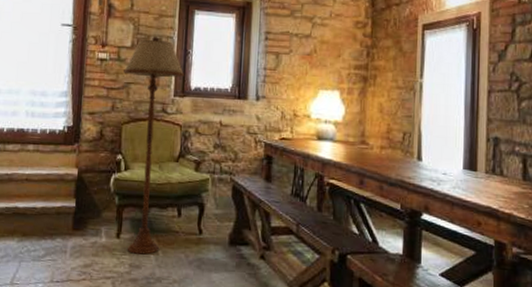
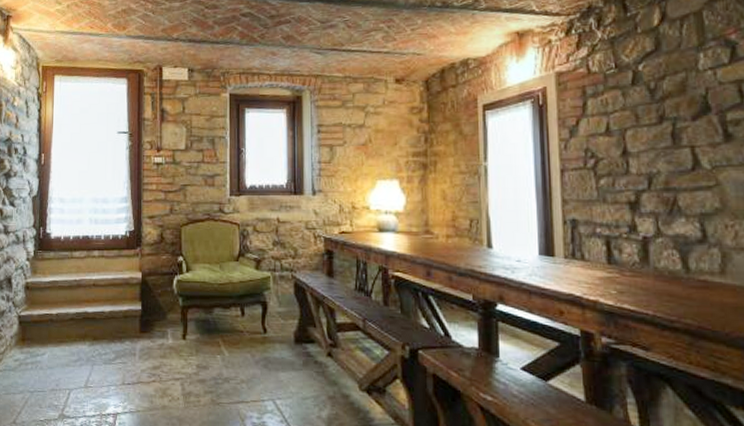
floor lamp: present [124,37,185,255] -> none [179,138,240,355]

